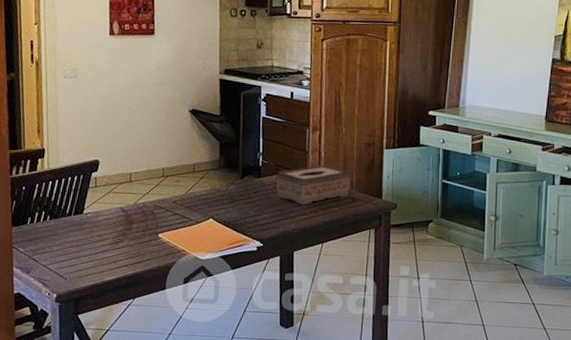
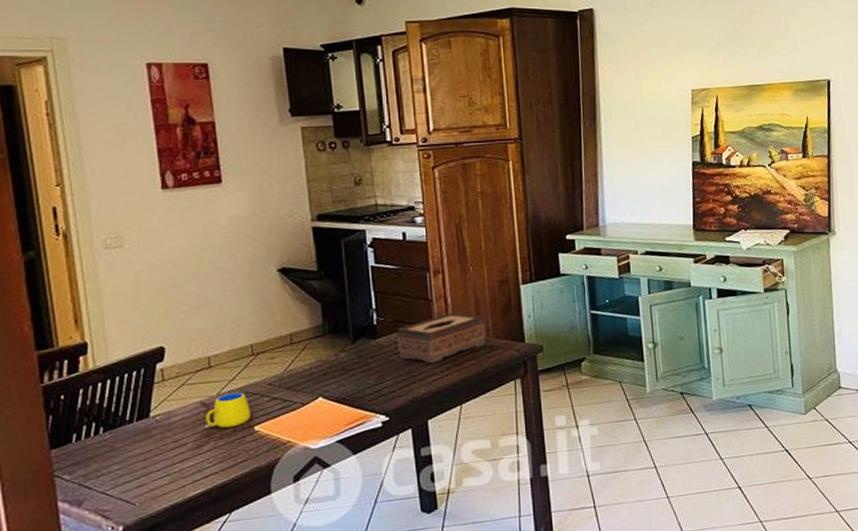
mug: none [122,204,157,232] -> present [204,392,251,429]

